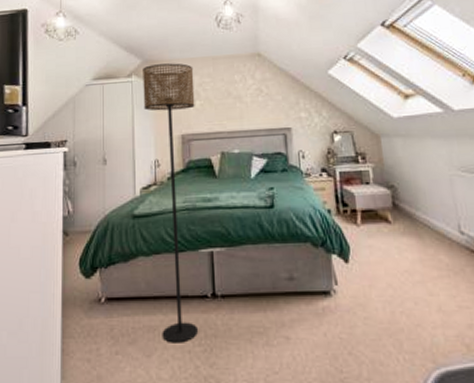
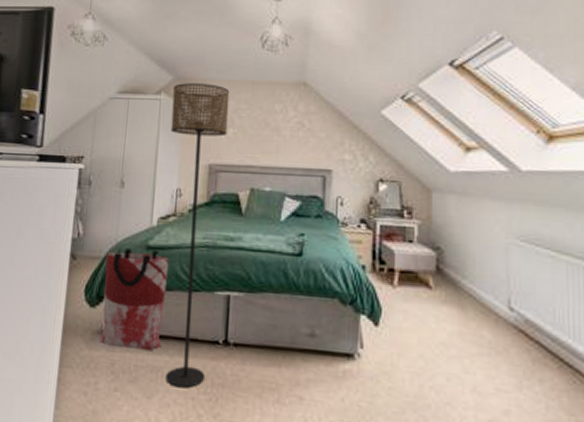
bag: none [96,217,155,313] -> present [100,247,169,350]

